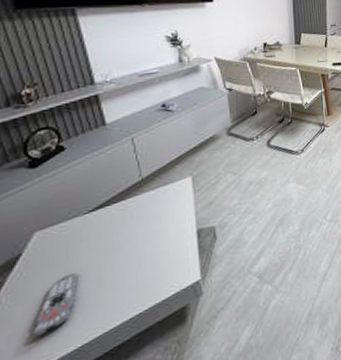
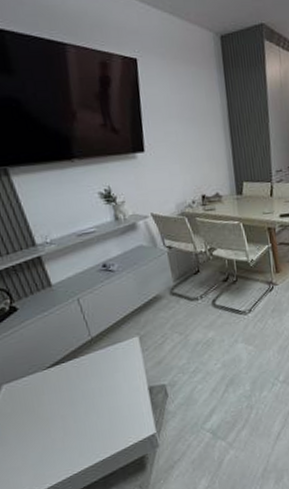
remote control: present [31,273,78,338] -> none [13,422,46,475]

